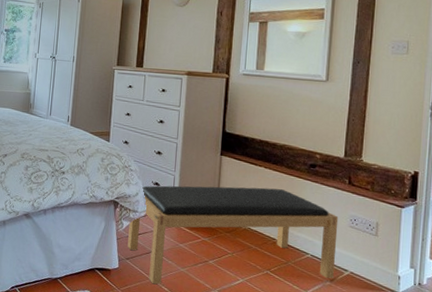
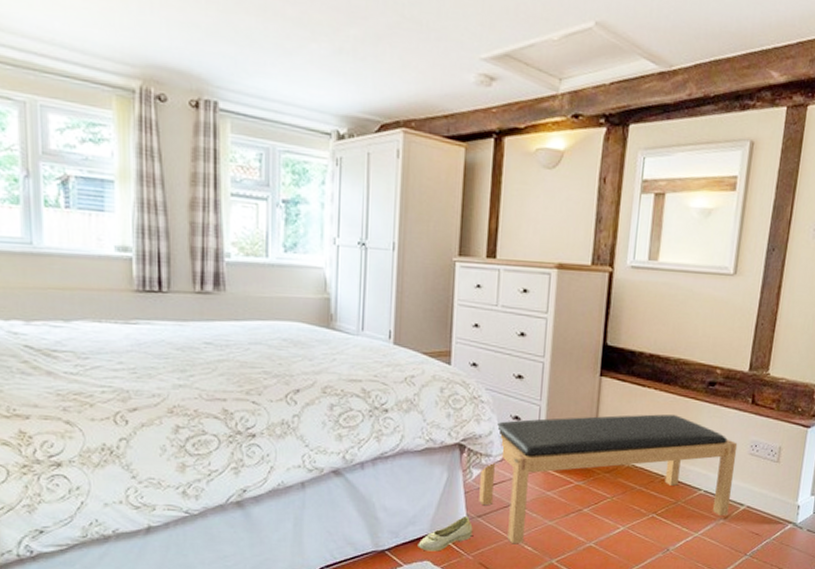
shoe: none [81,257,123,284] -> present [418,515,473,552]

